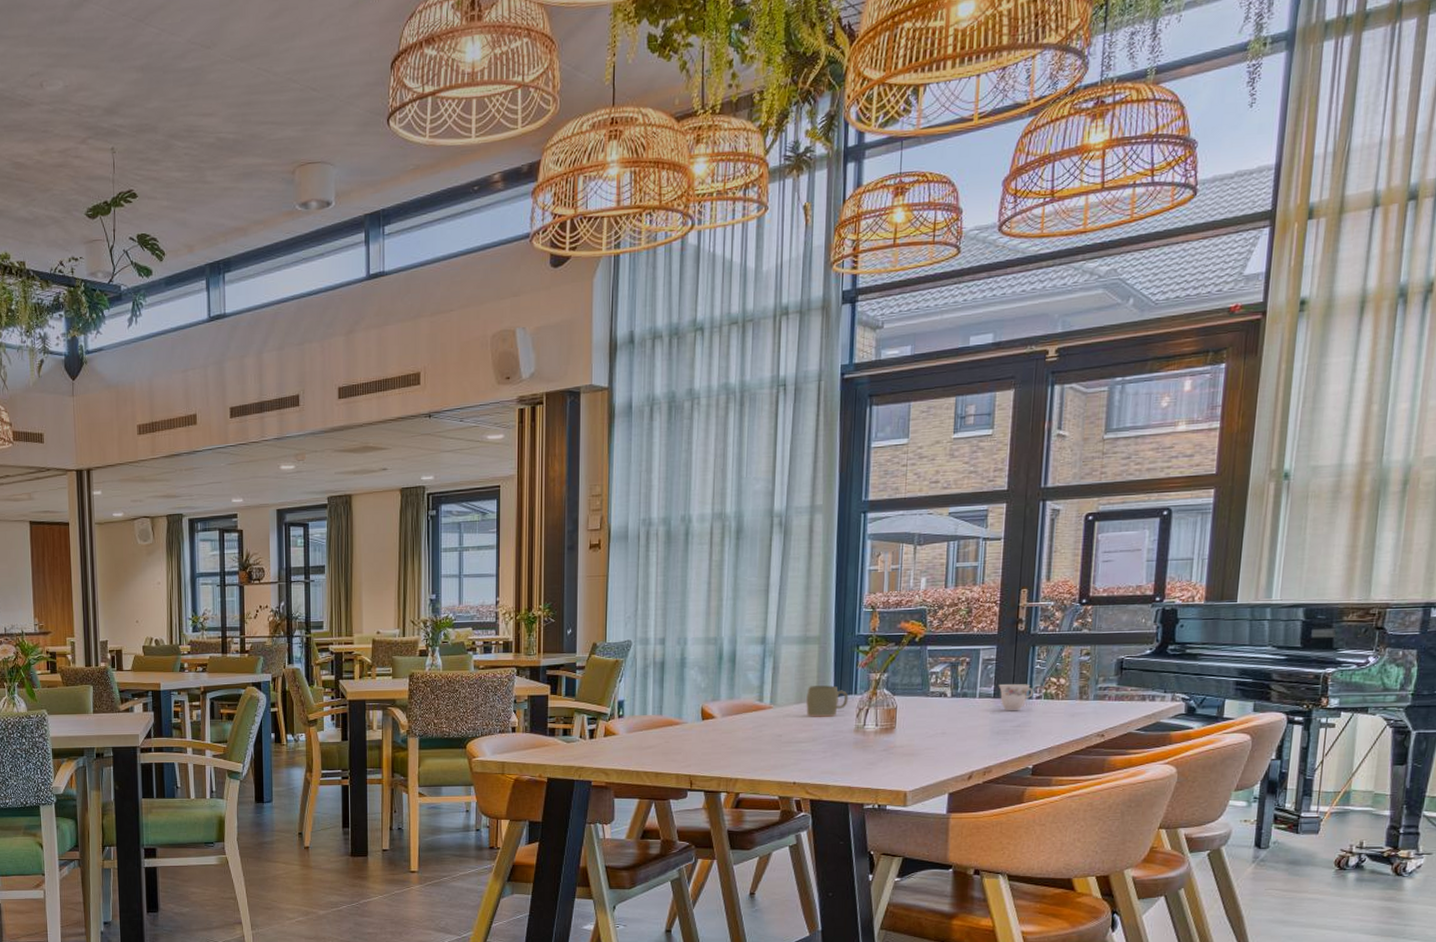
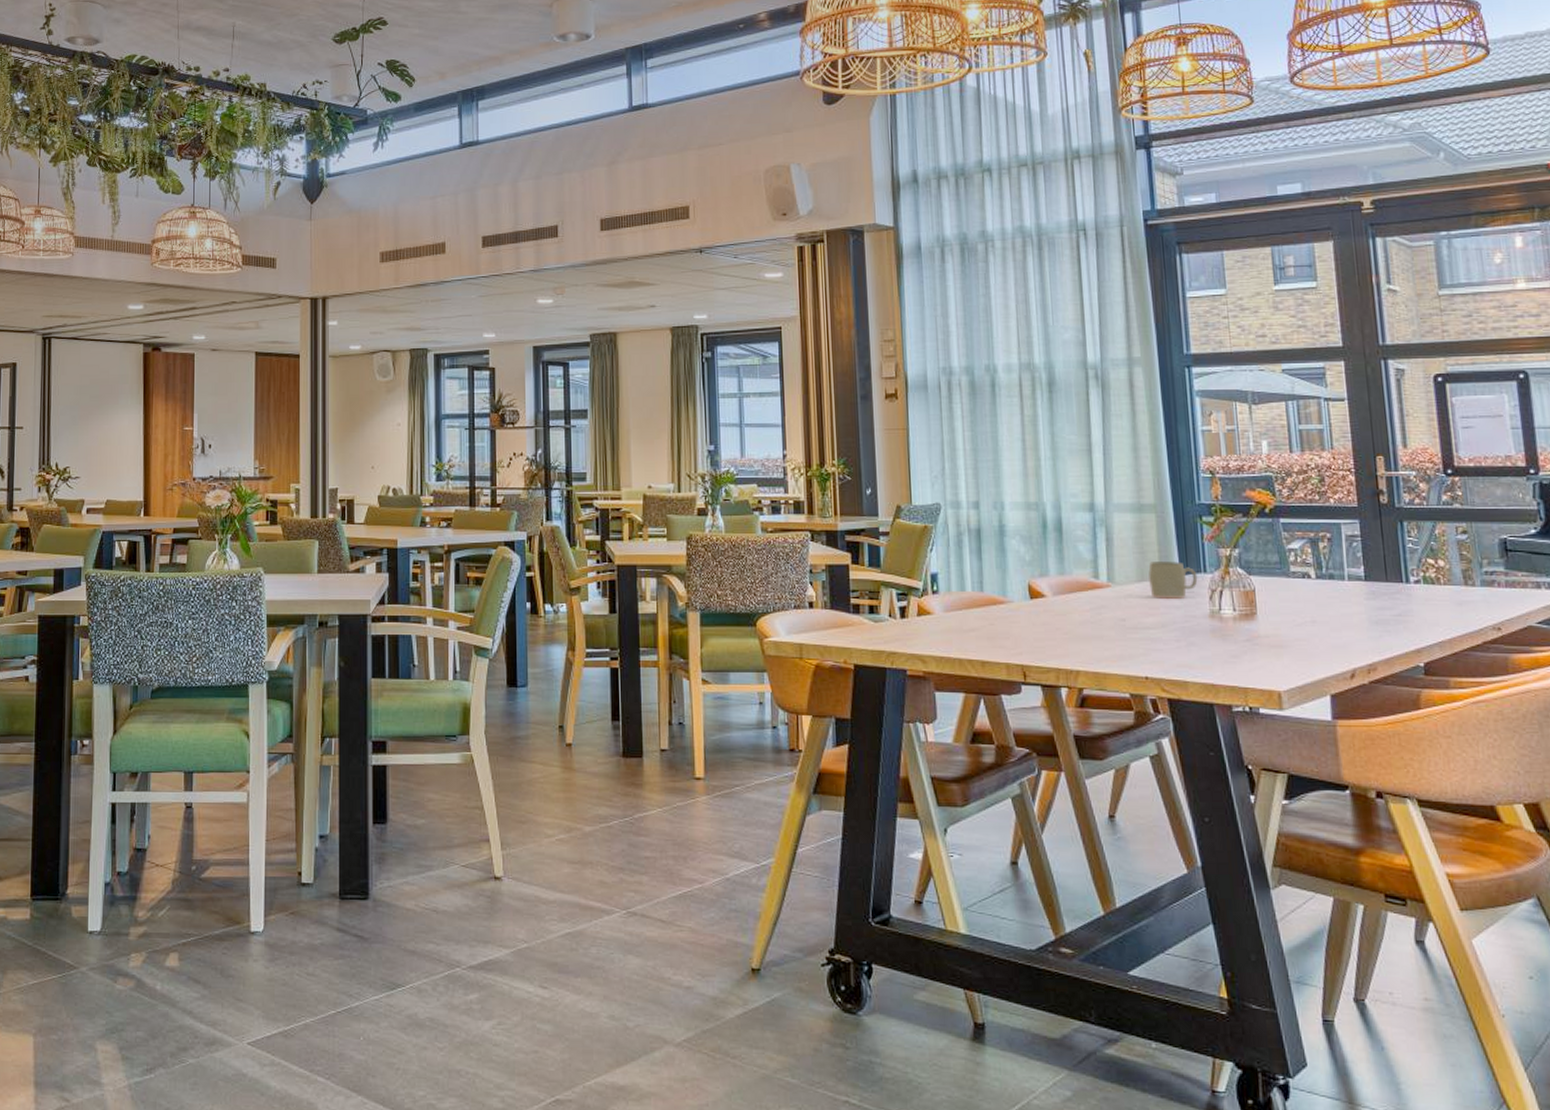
teacup: present [998,683,1034,710] -> none [1368,564,1410,596]

